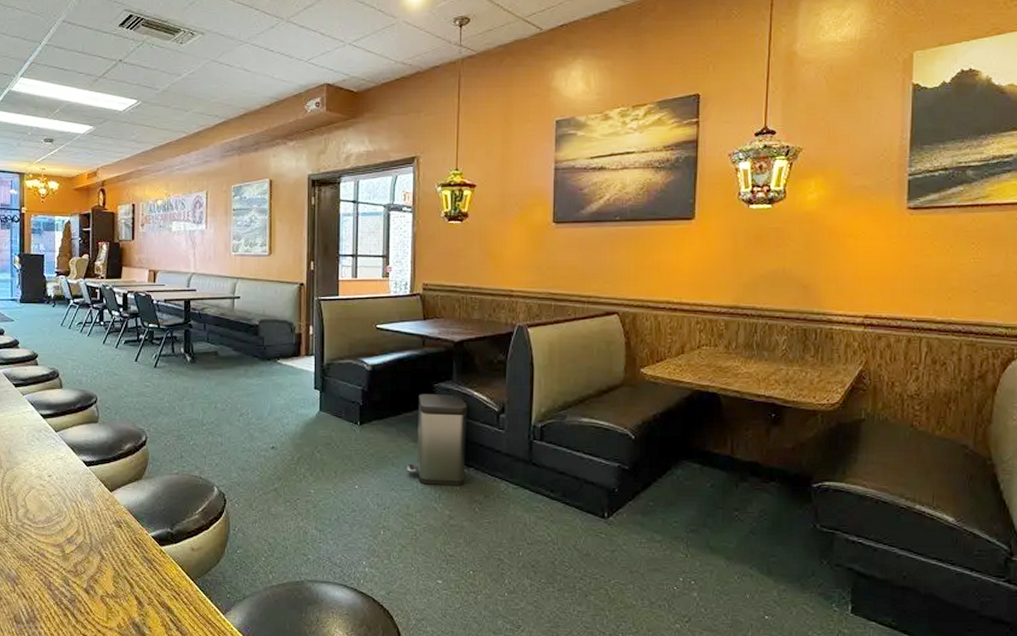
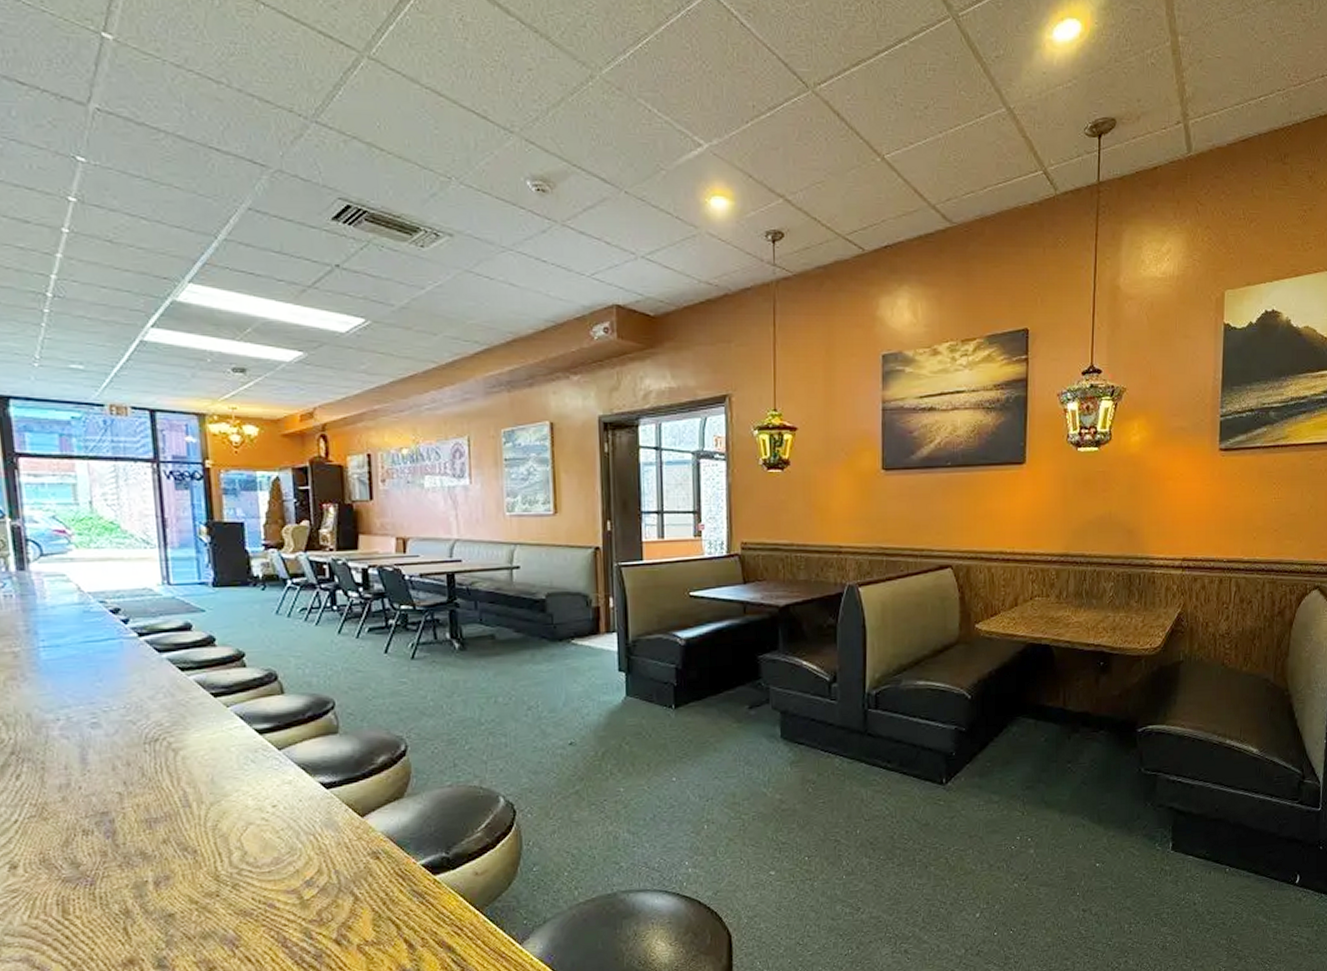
pedal bin: present [407,394,467,487] -> none [731,666,796,769]

